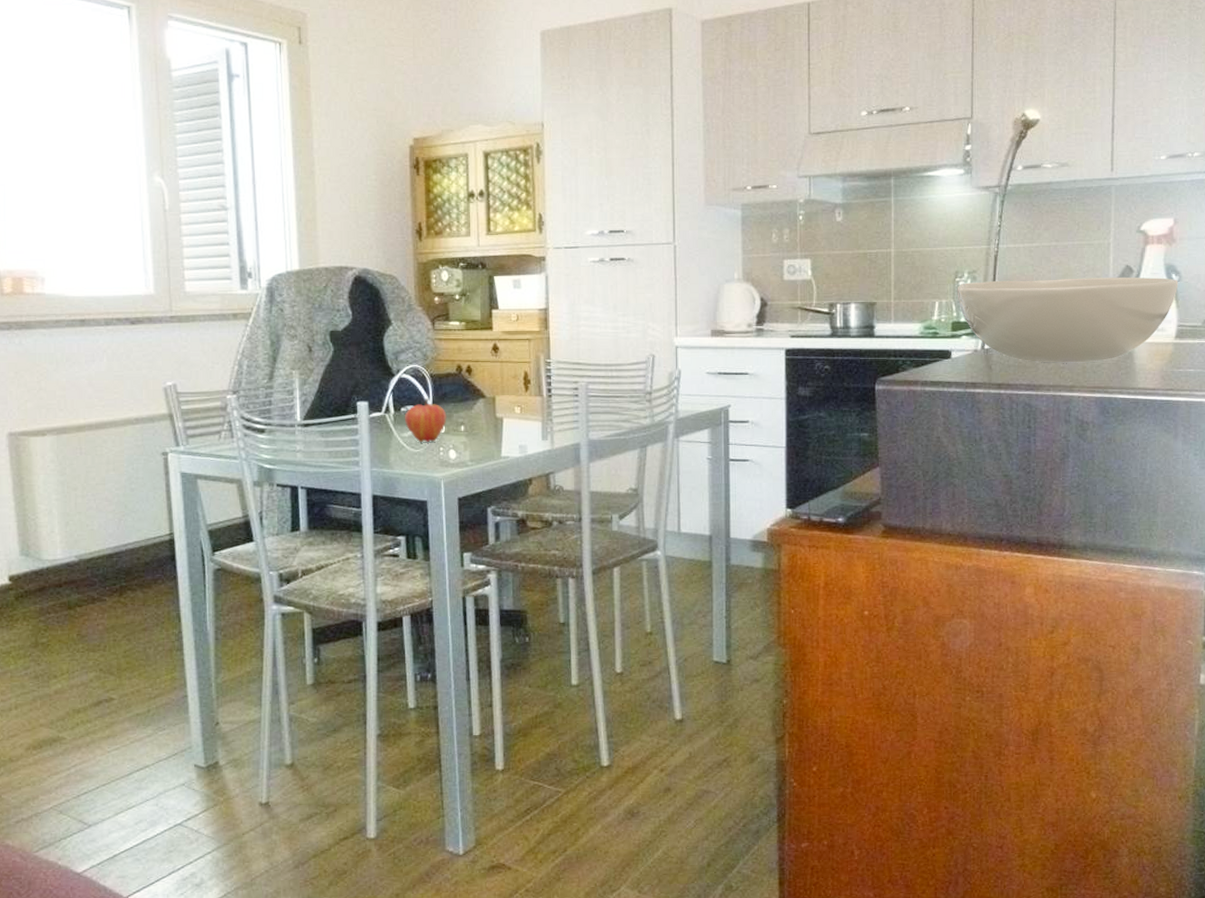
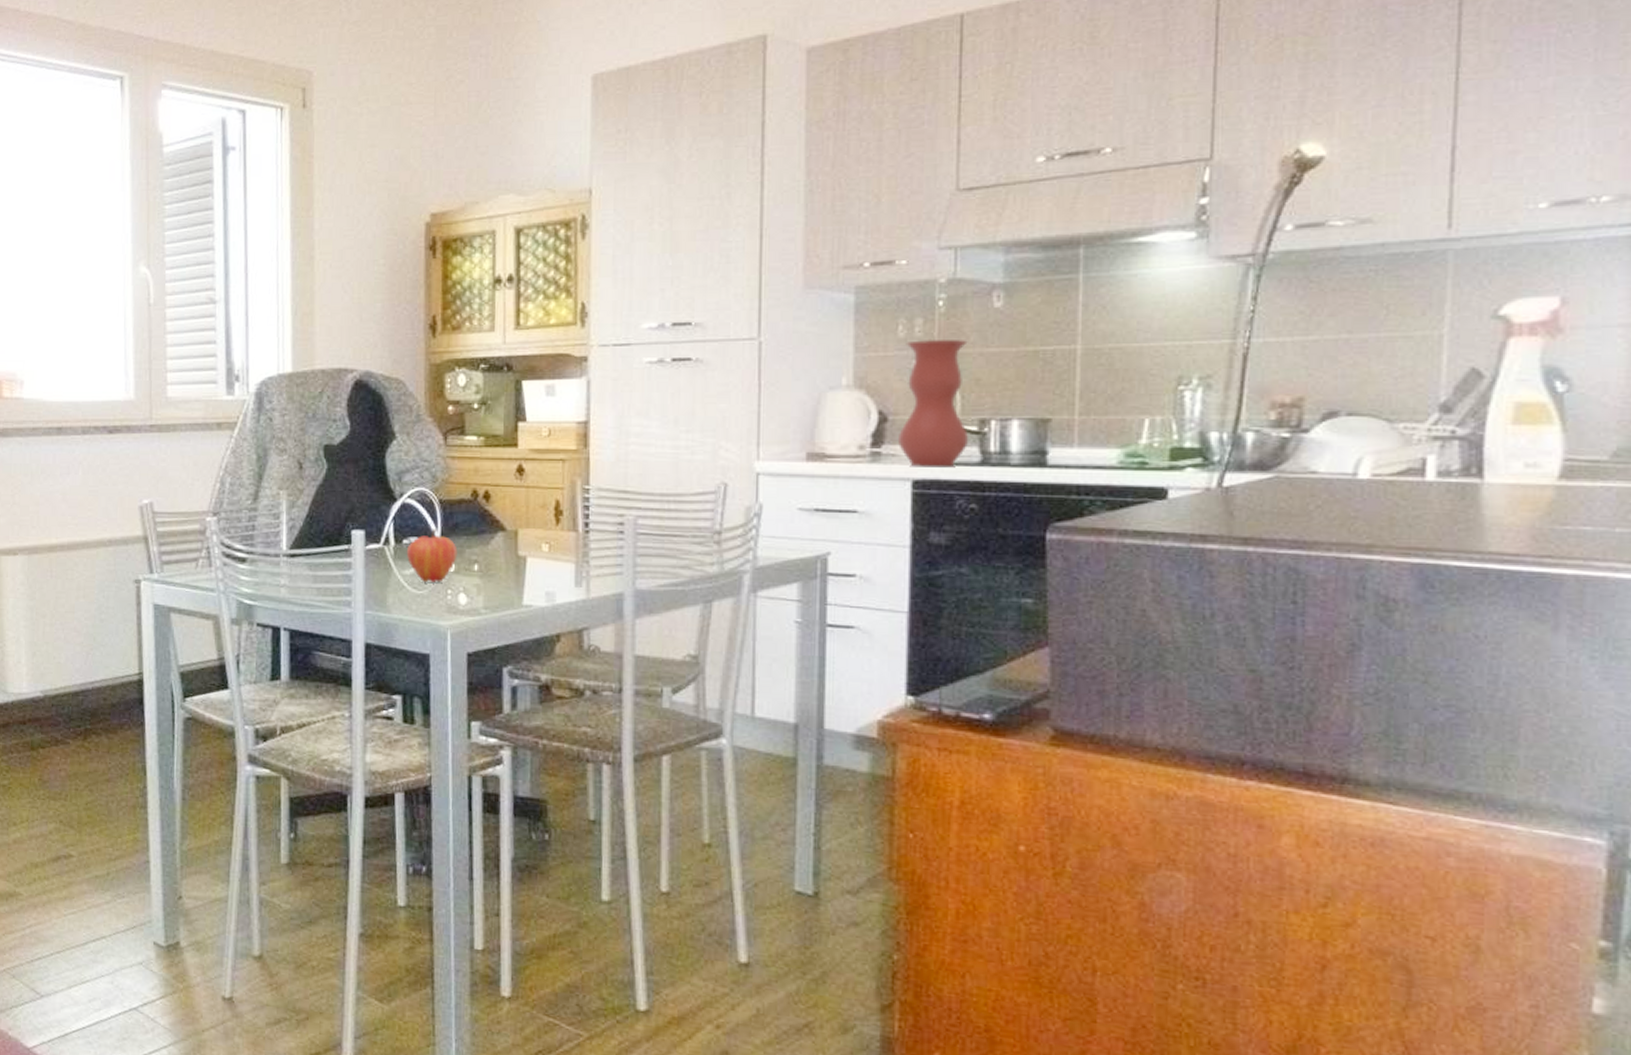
vase: none [775,244,823,339] -> present [898,339,969,468]
bowl: present [957,276,1178,363] -> none [1179,385,1567,512]

